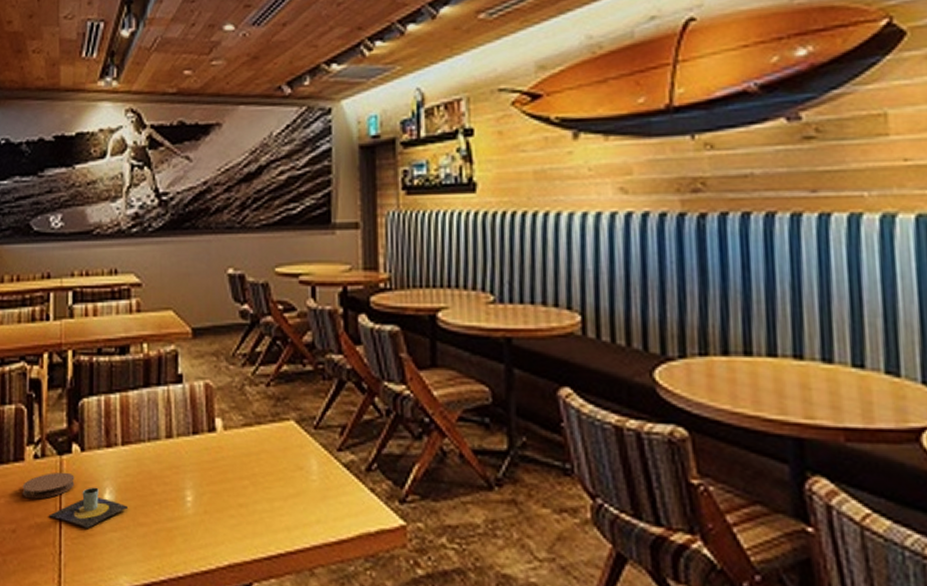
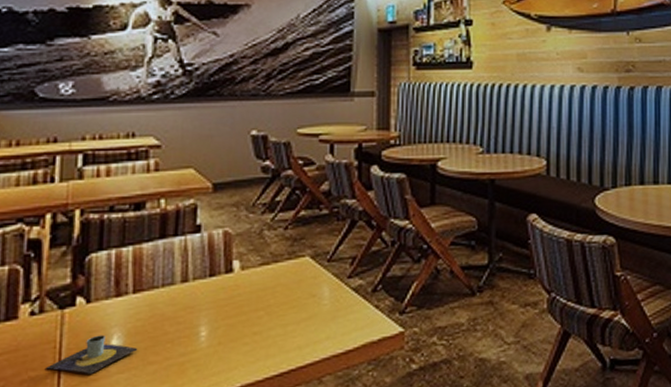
coaster: present [22,472,74,499] -> none [14,324,78,355]

